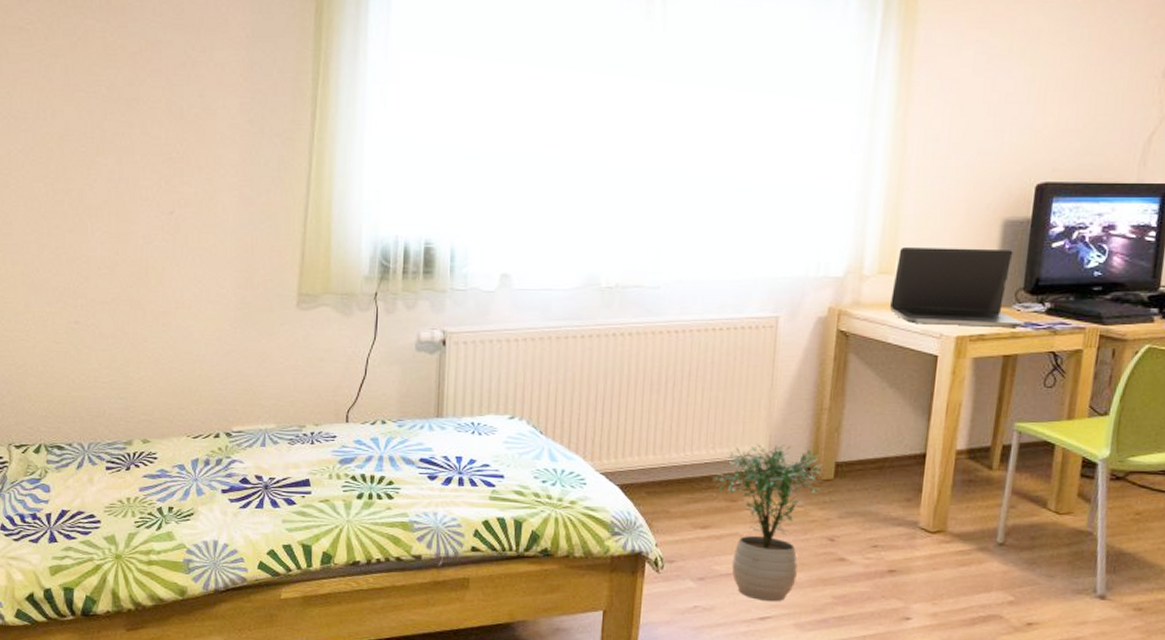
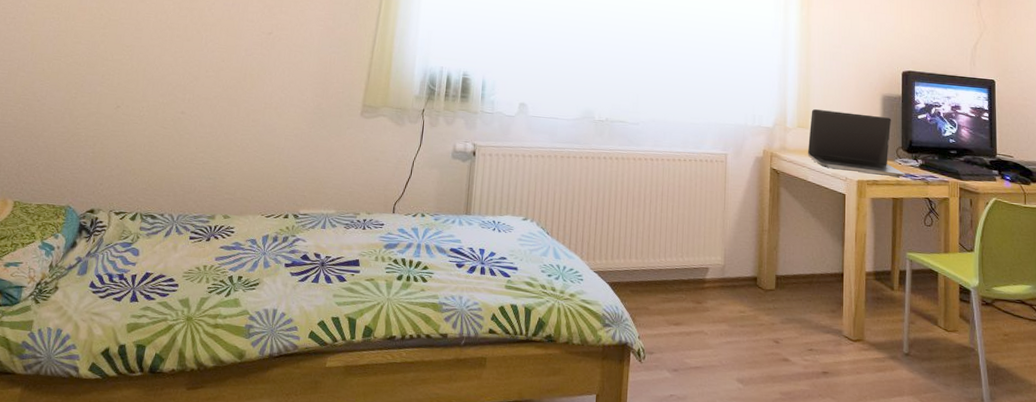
potted plant: present [712,444,824,602] -> none [682,256,768,395]

